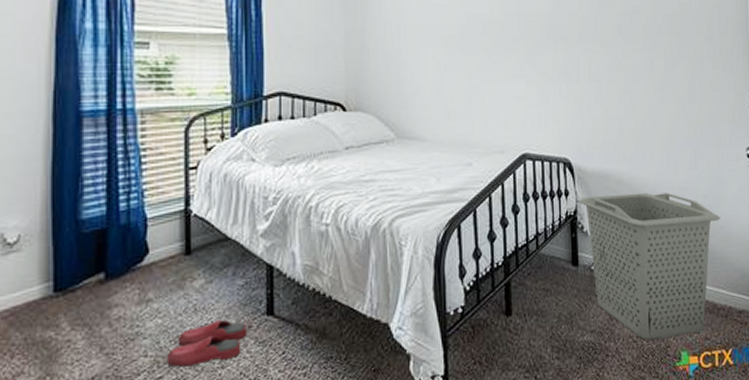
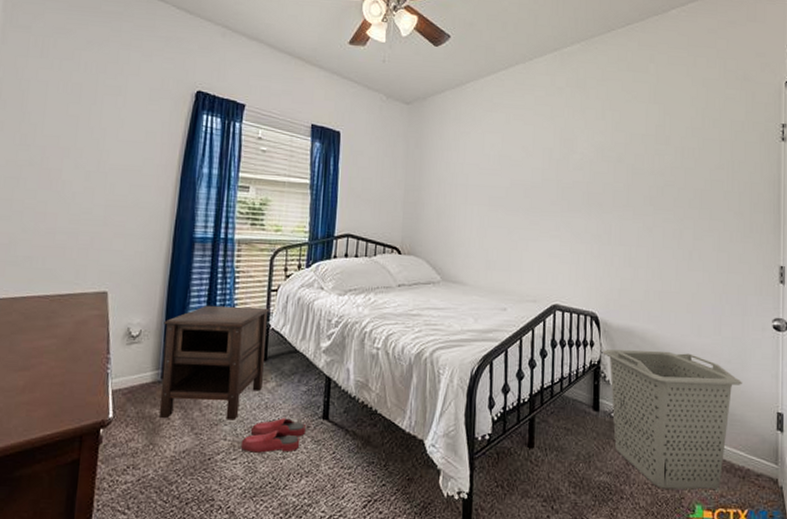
nightstand: none [50,190,189,341] -> present [159,305,269,420]

